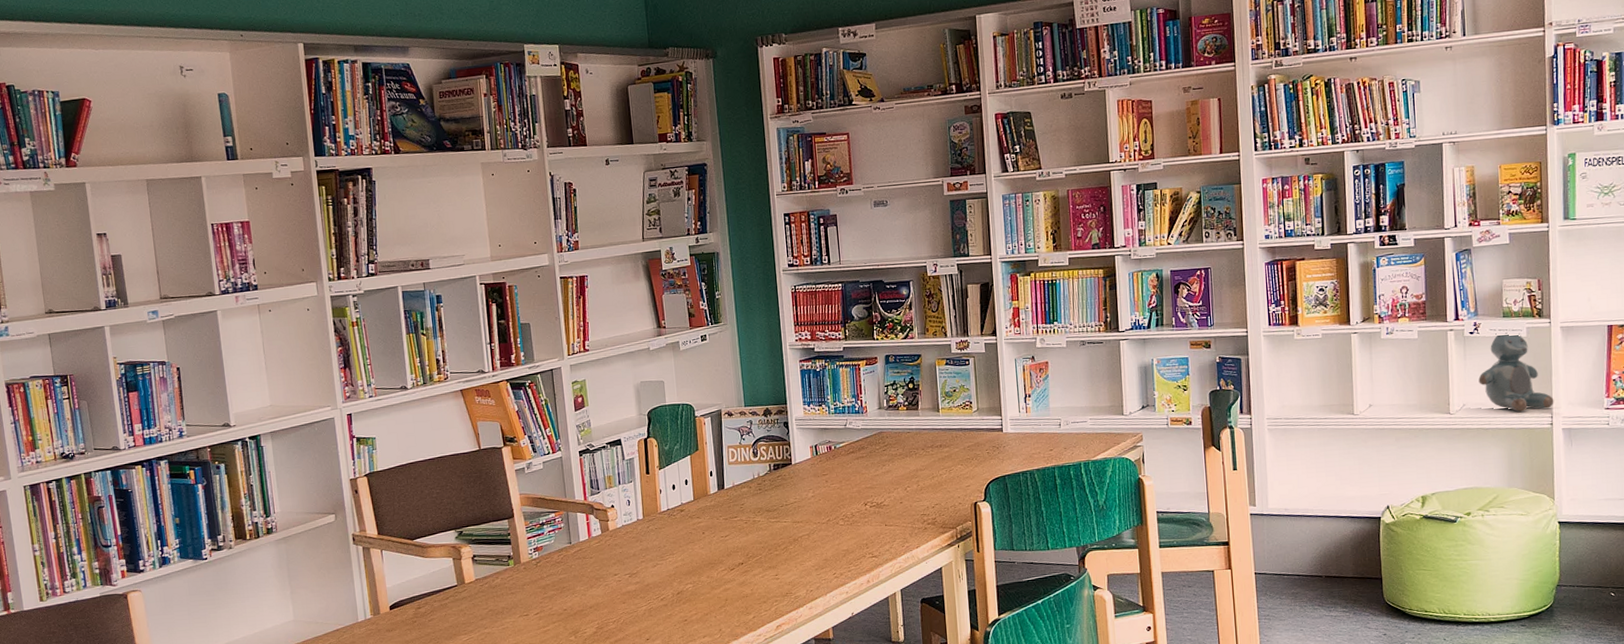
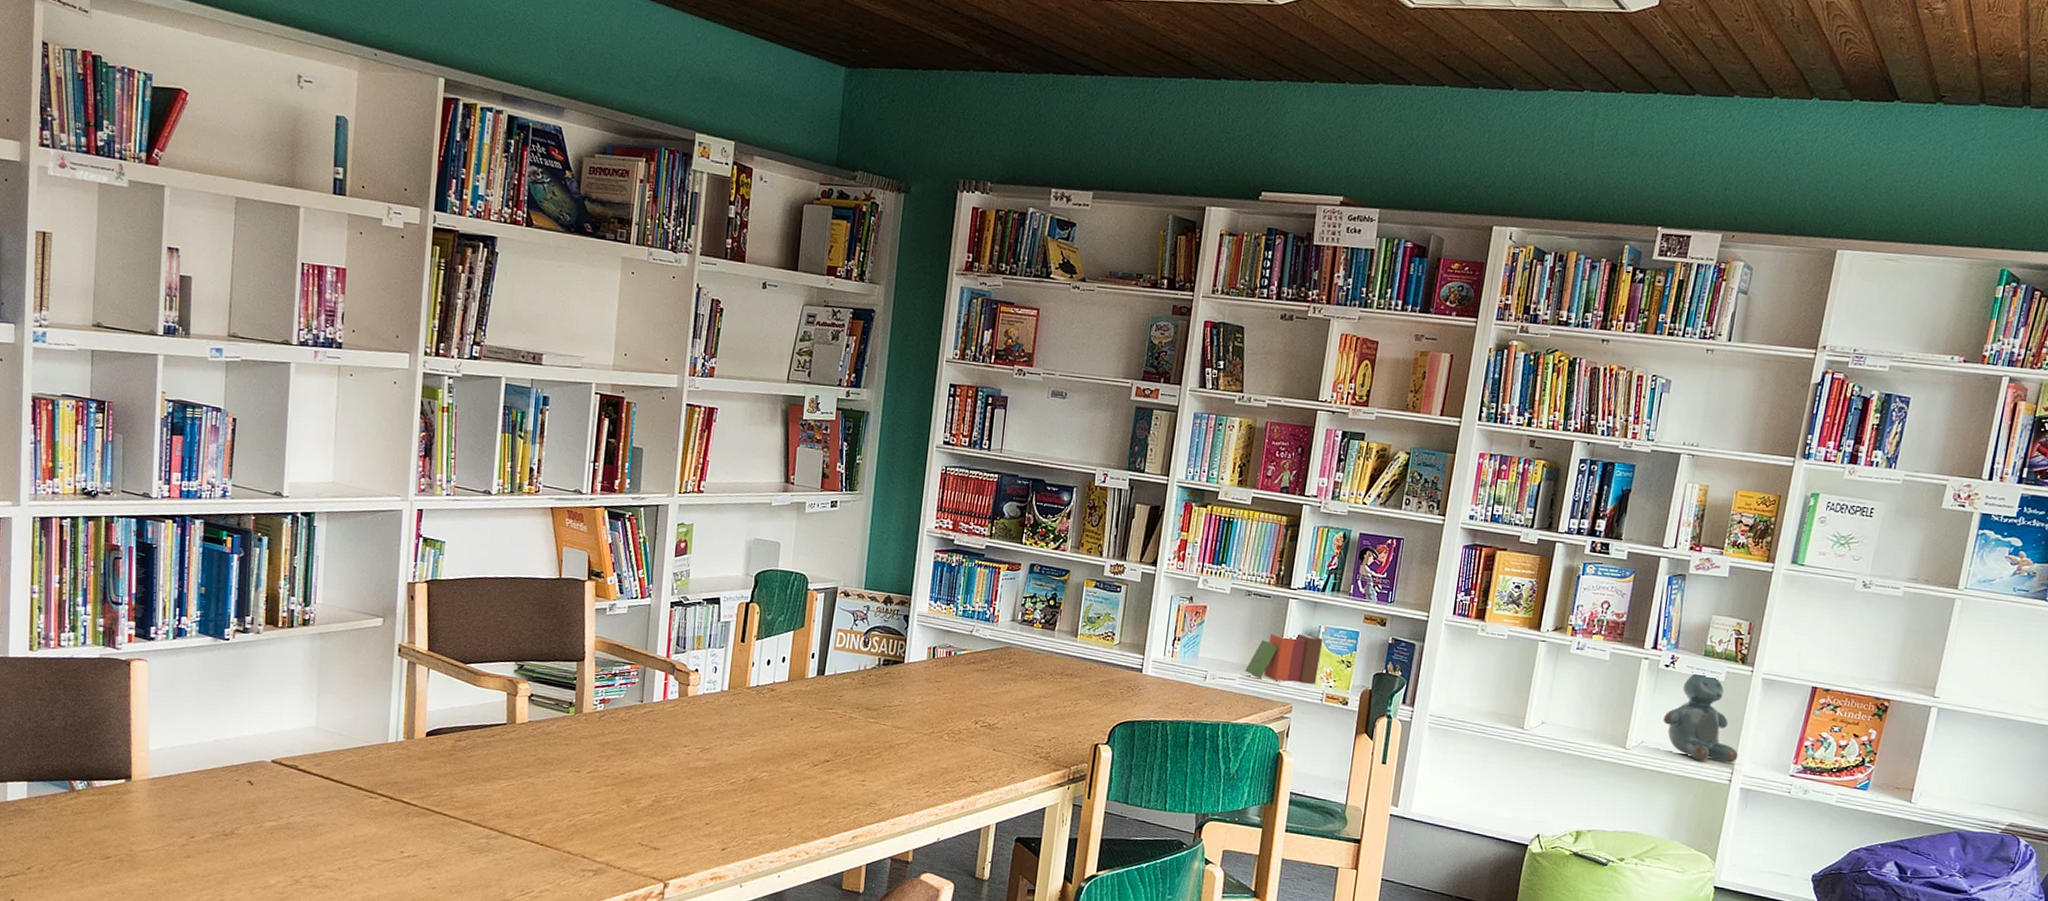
books: none [1094,368,1160,417] -> present [1245,634,1324,685]

